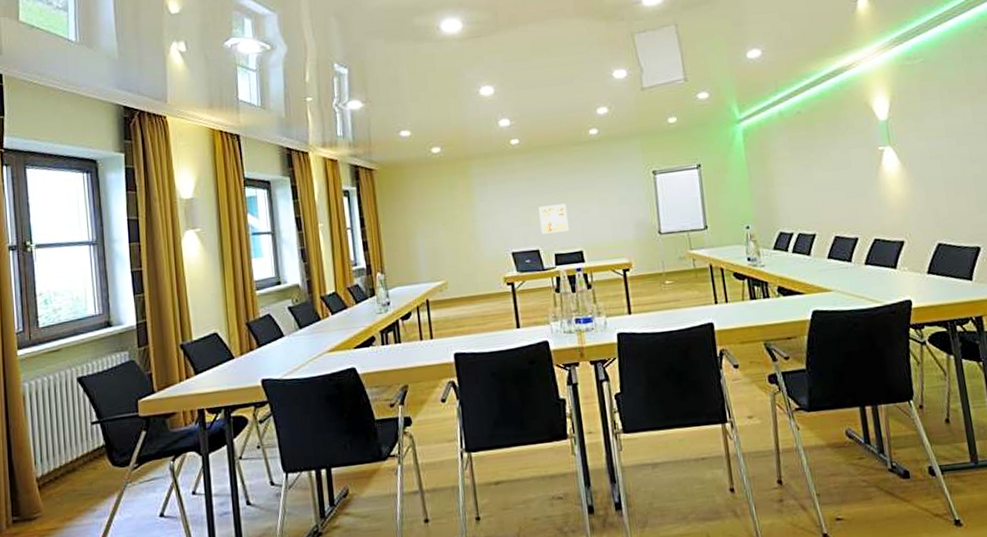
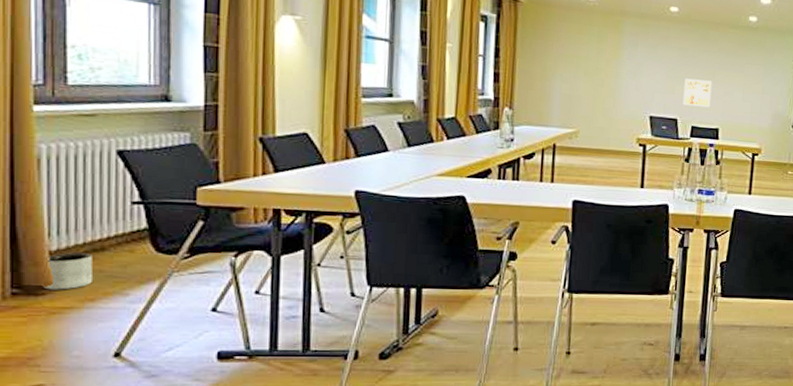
planter: none [33,475,68,514] -> present [42,253,92,290]

